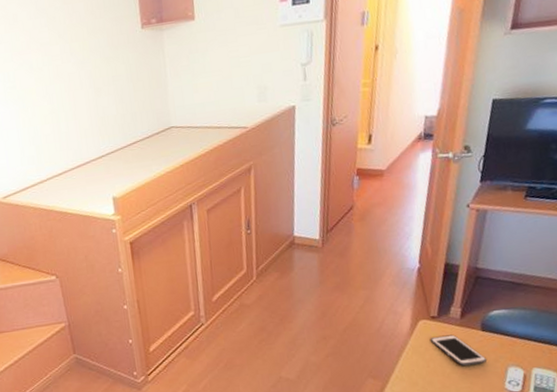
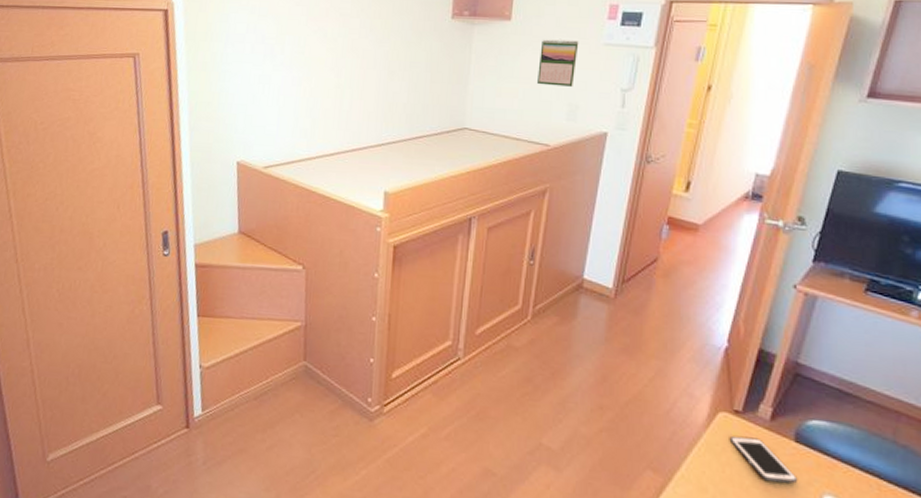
calendar: none [225,27,260,75] -> present [537,38,579,87]

